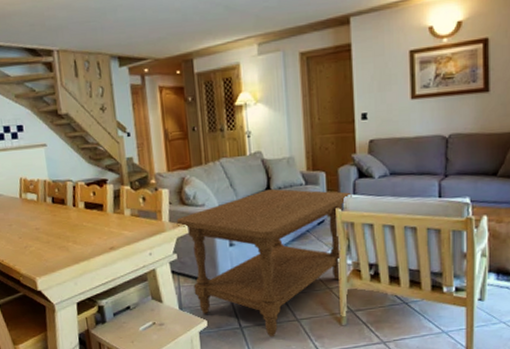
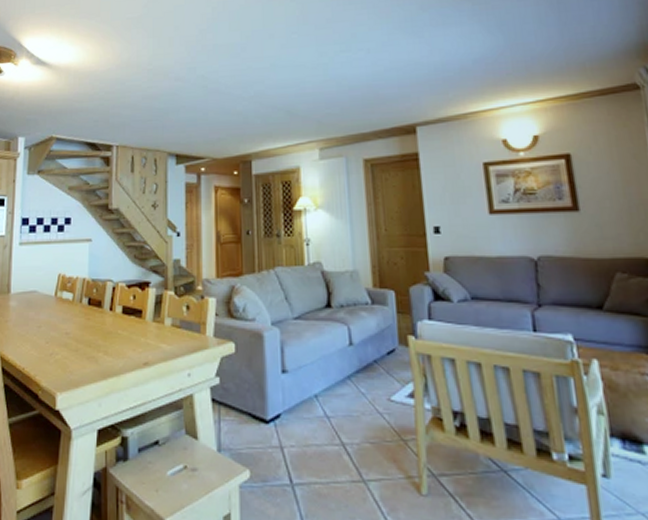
coffee table: present [176,189,352,337] -> none [222,307,427,502]

